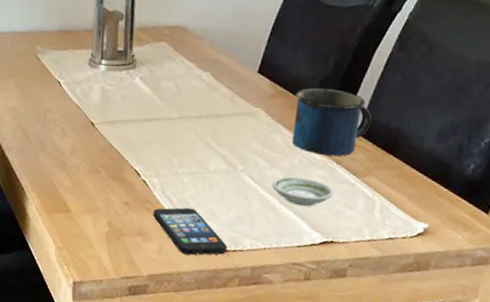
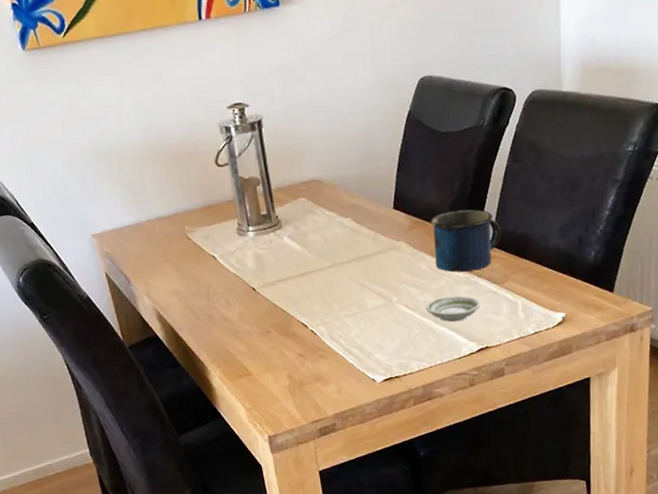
smartphone: present [153,207,228,256] -> none [326,346,399,389]

